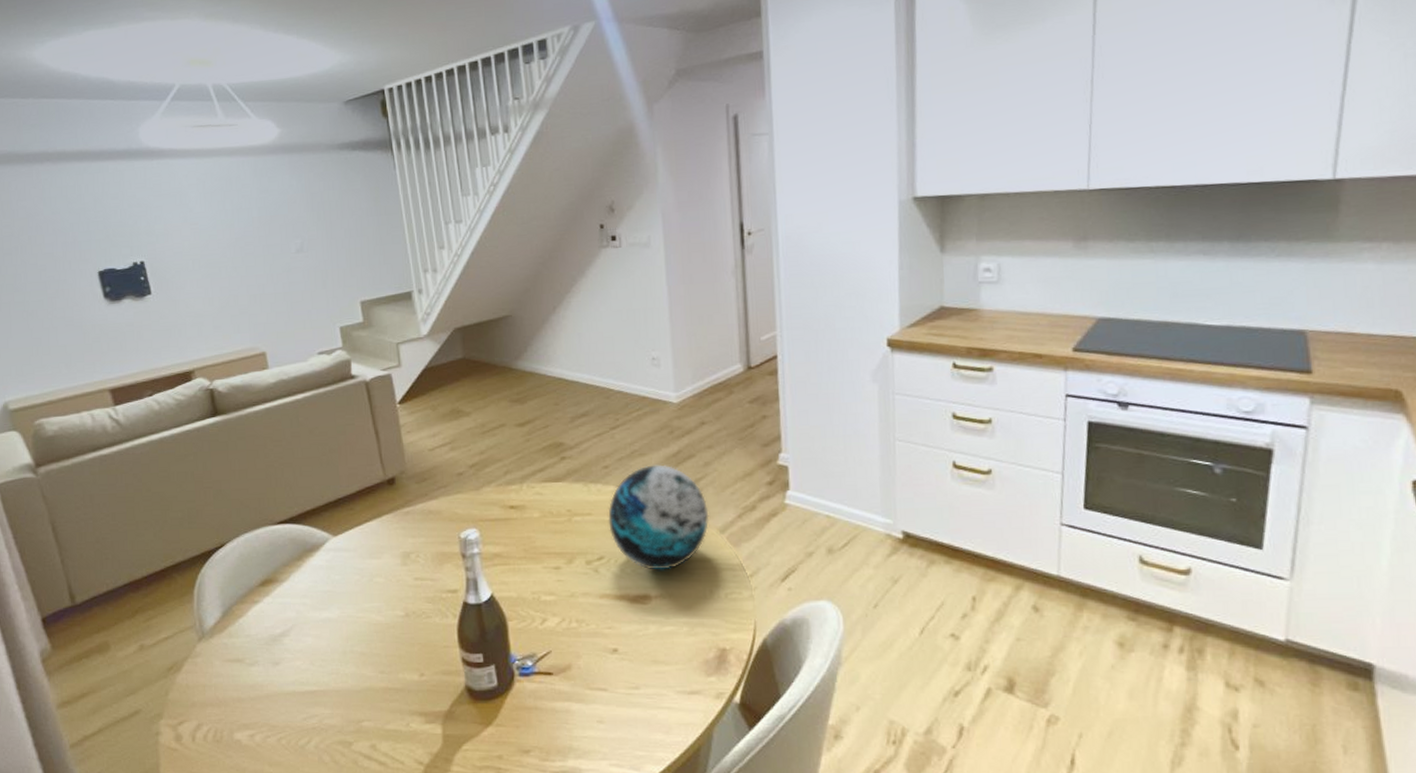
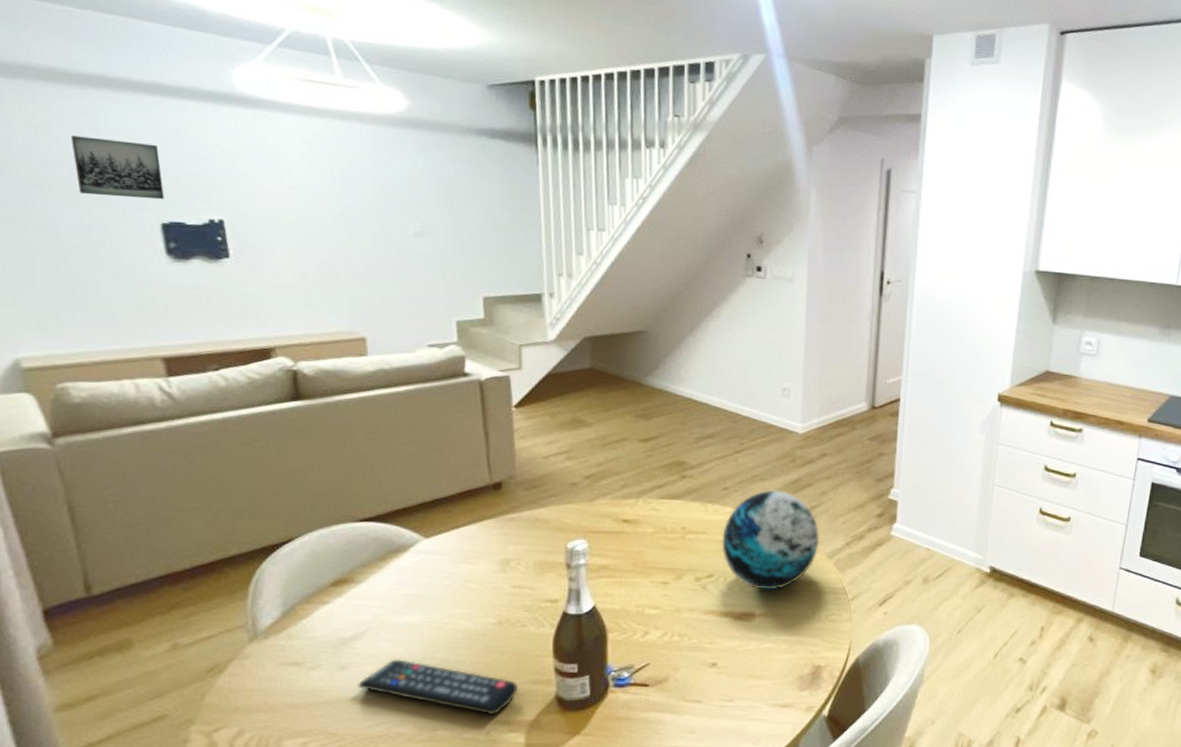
wall art: none [26,204,98,256] -> present [70,135,164,200]
remote control: none [290,653,430,707] -> present [358,659,518,716]

